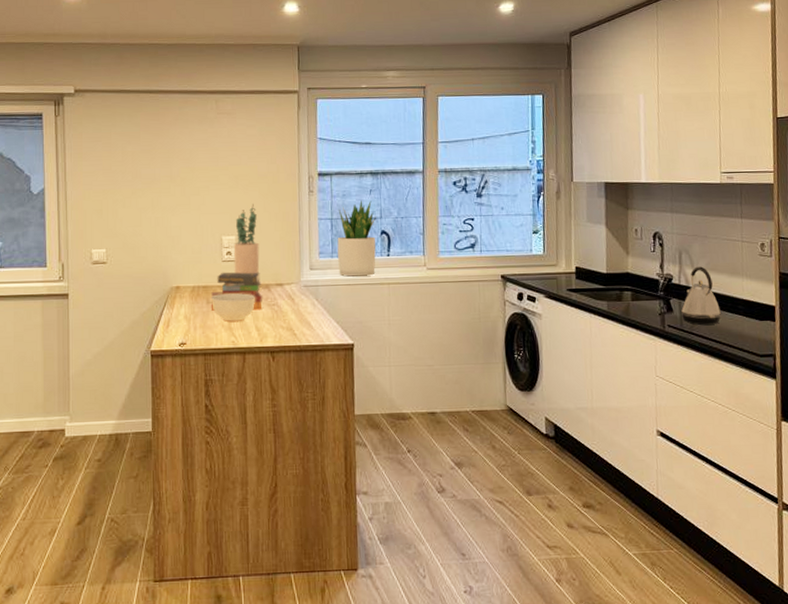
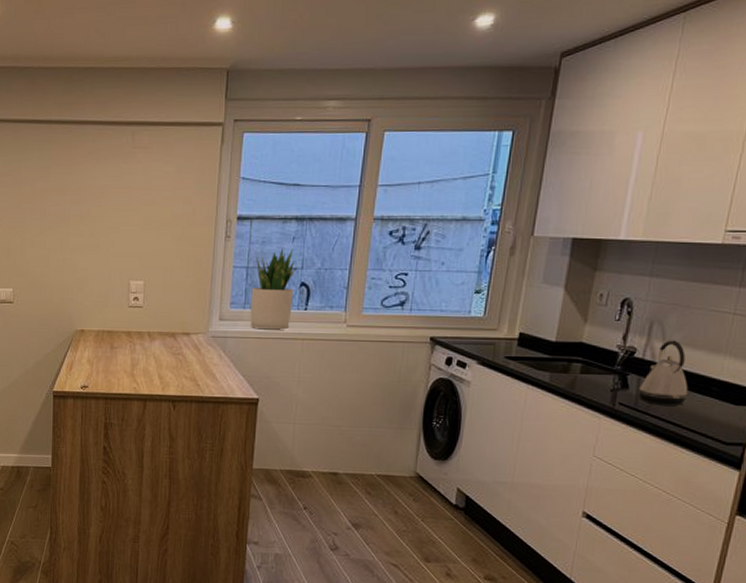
books: present [211,272,262,311] -> none [115,317,168,358]
bowl: present [211,292,256,323] -> none [115,339,161,369]
vase: present [233,203,260,293] -> none [140,247,168,341]

